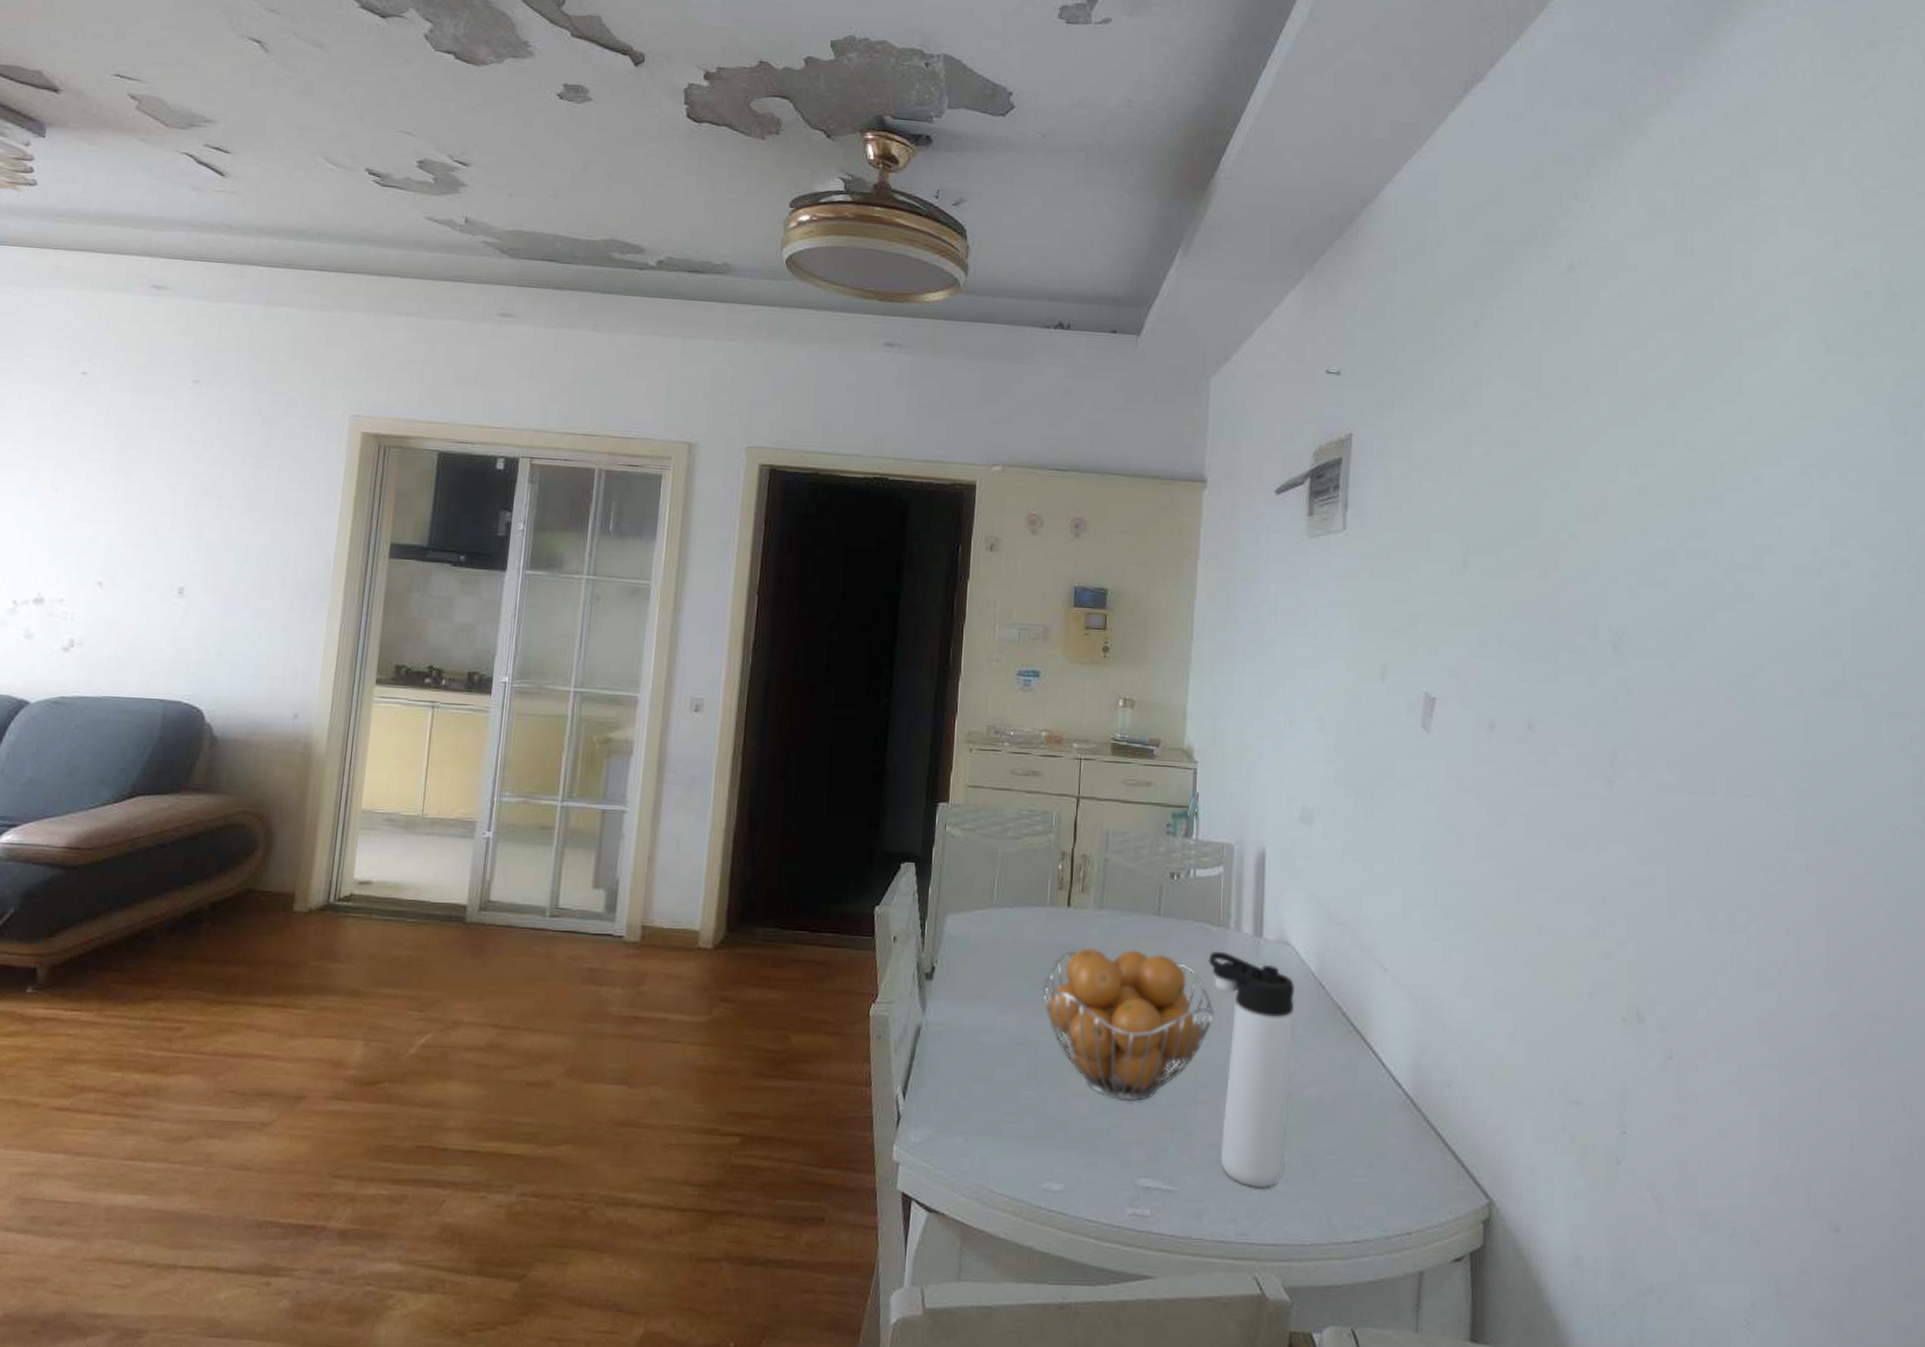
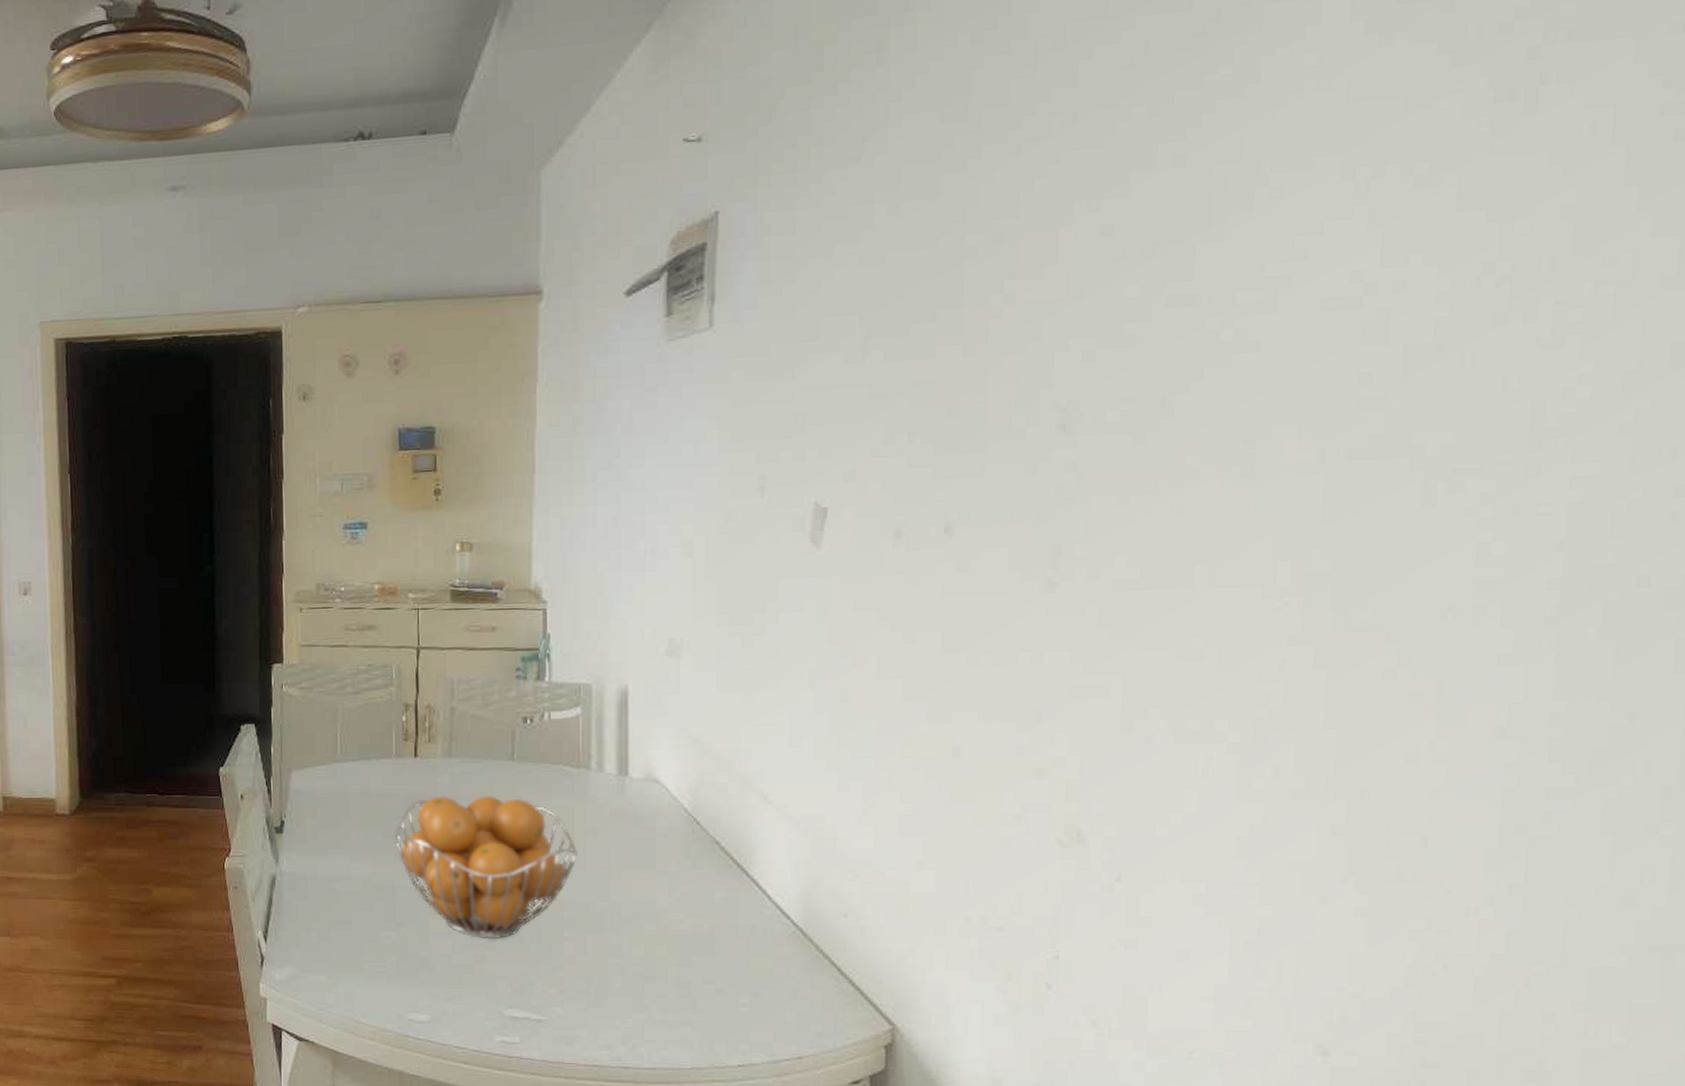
thermos bottle: present [1208,951,1295,1189] -> none [569,792,667,1017]

